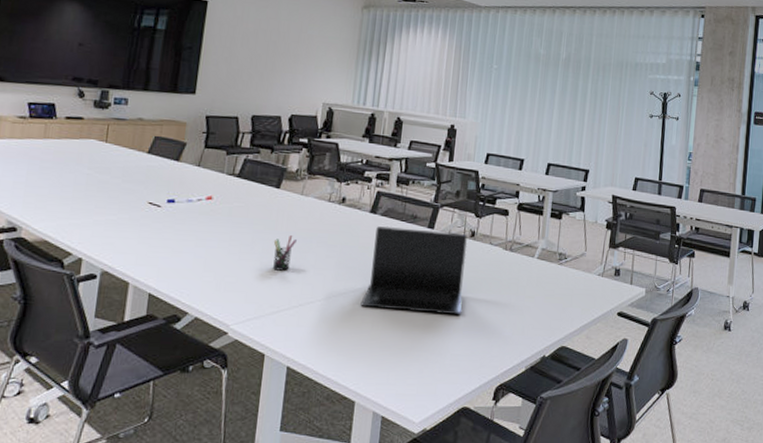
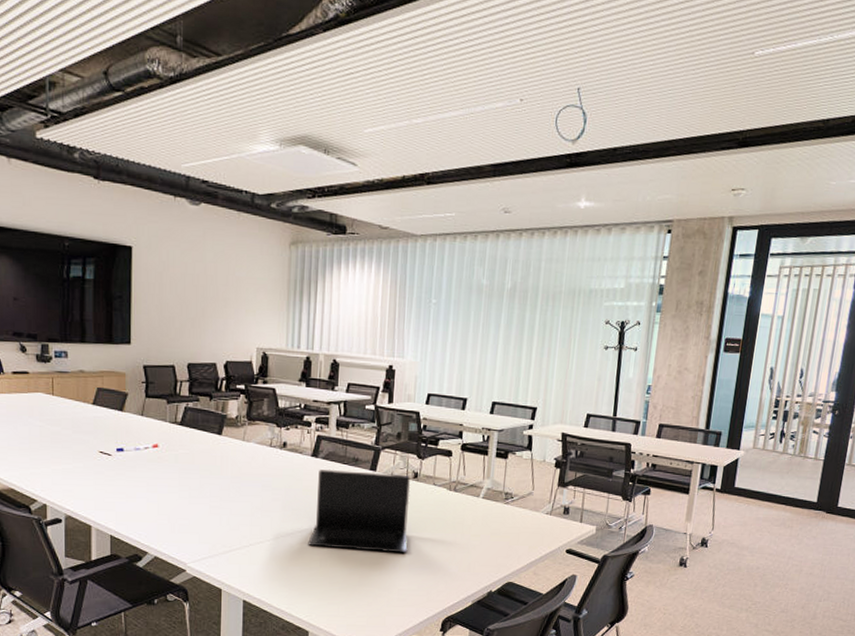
pen holder: present [273,235,297,271] -> none [220,480,242,513]

